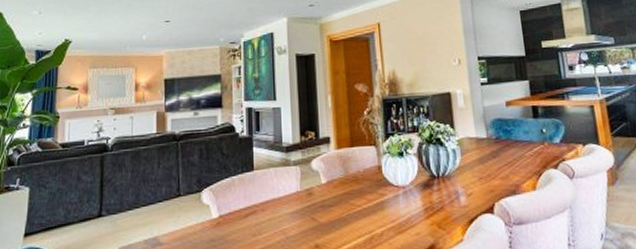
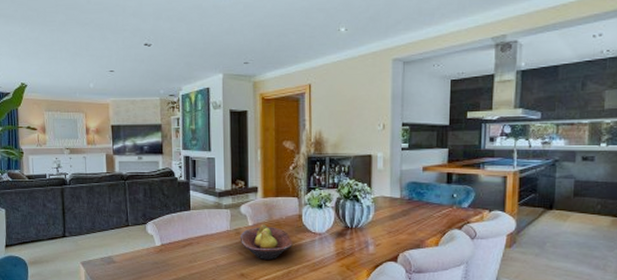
fruit bowl: none [312,180,374,224] -> present [239,224,293,260]

